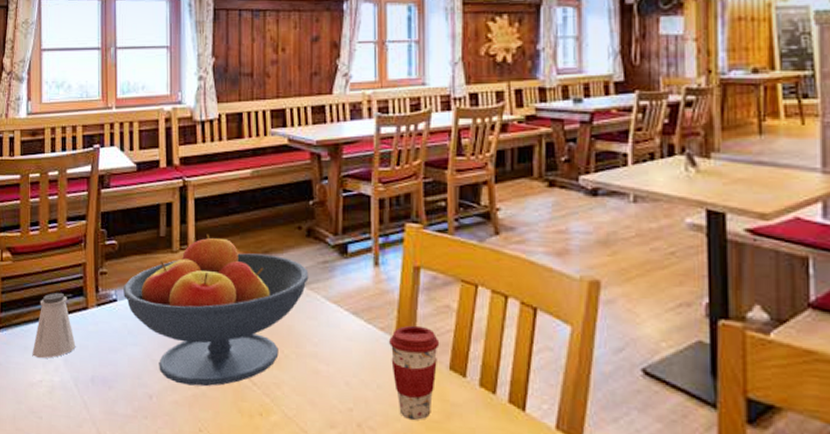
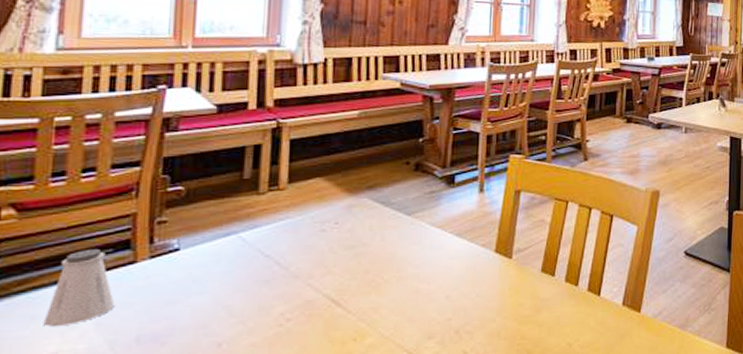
fruit bowl: present [123,234,309,387] -> none [189,174,415,326]
coffee cup: present [389,325,440,421] -> none [489,239,534,319]

